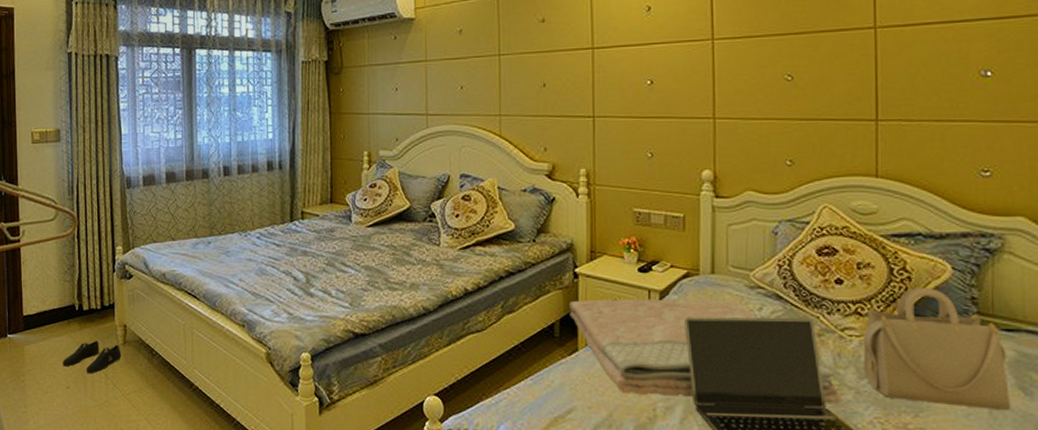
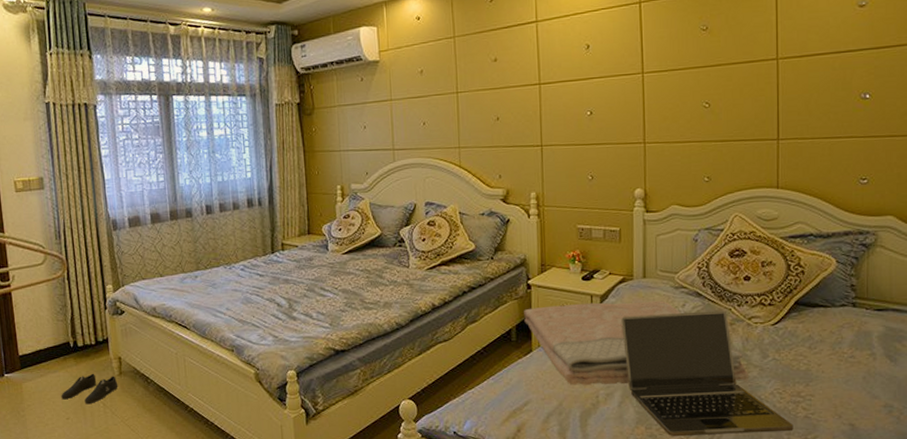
handbag: present [863,286,1012,410] -> none [766,278,880,375]

